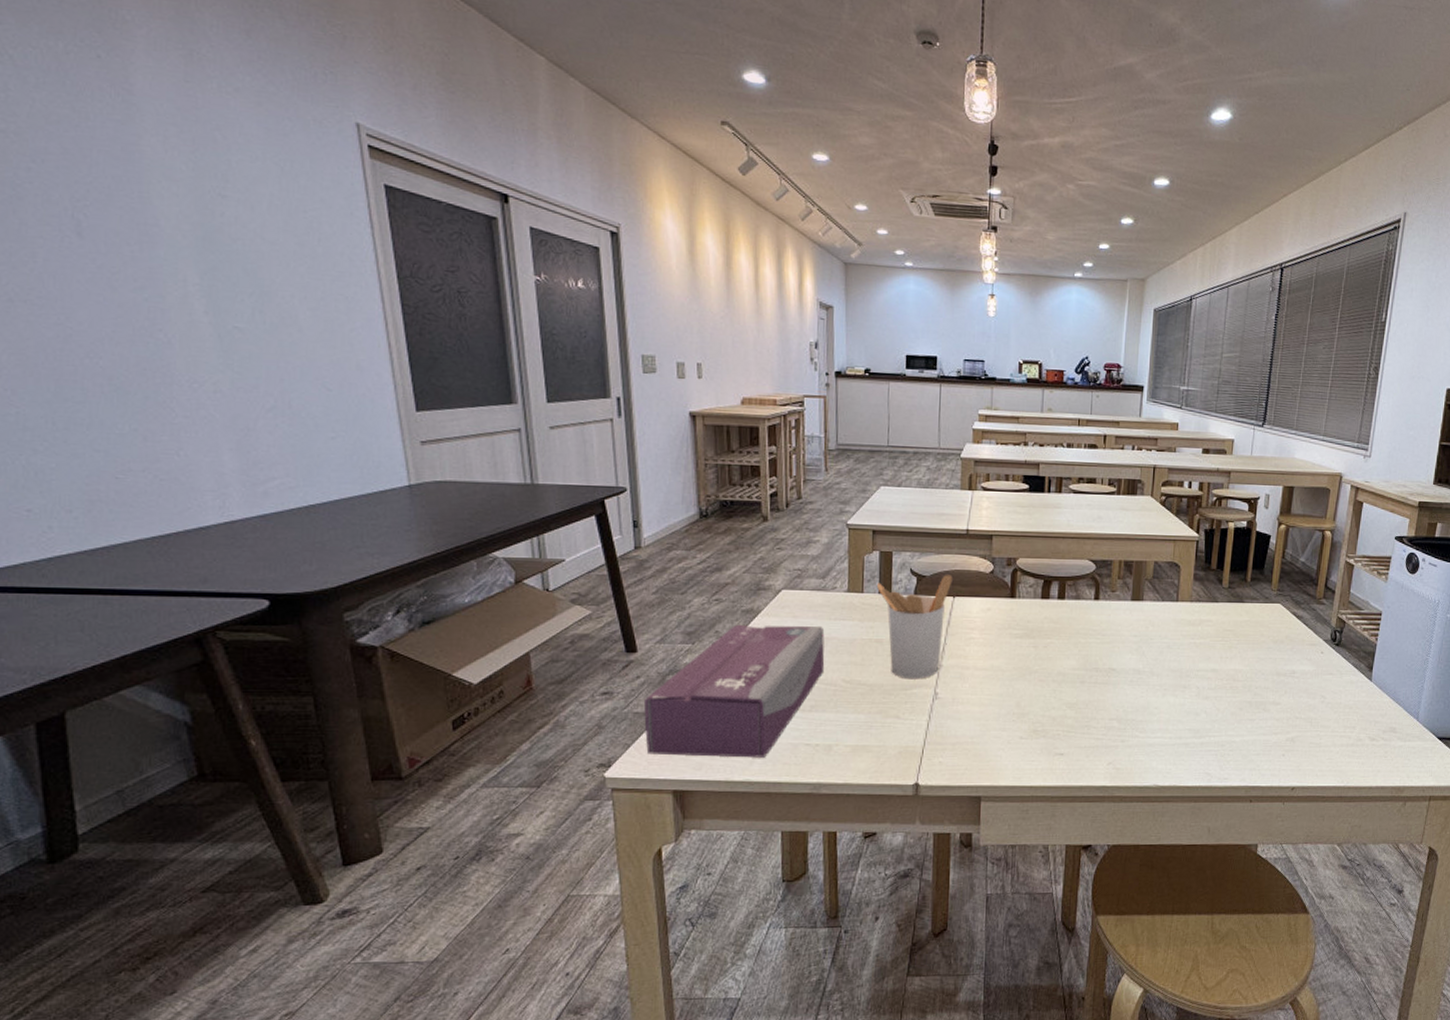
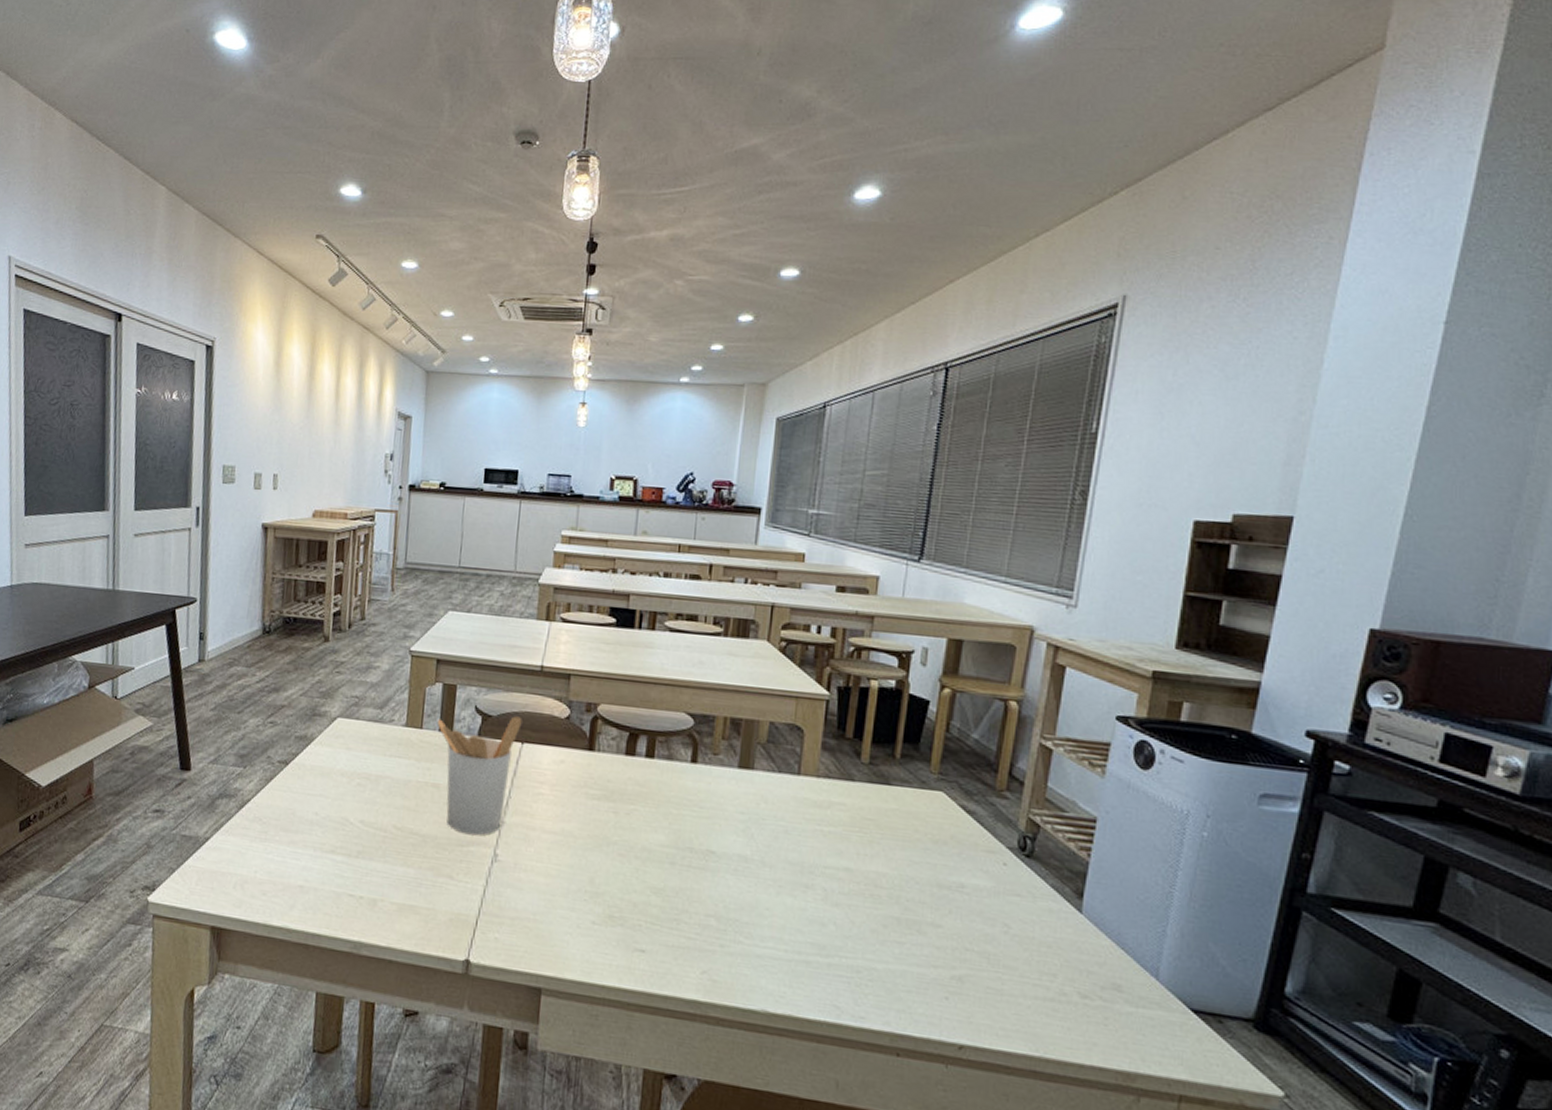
tissue box: present [643,624,825,758] -> none [189,751,379,904]

